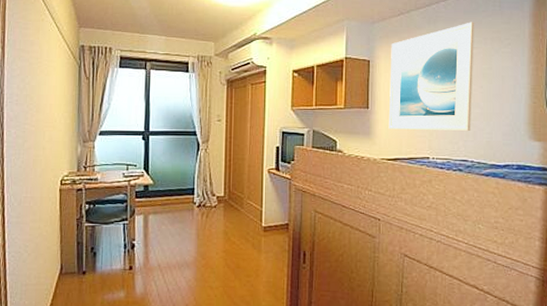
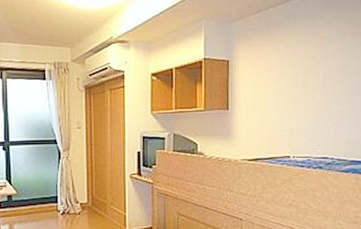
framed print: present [388,22,475,132] -> none [249,16,335,130]

